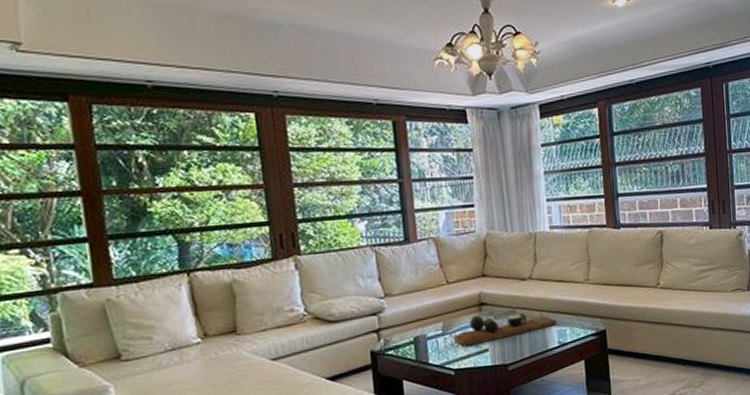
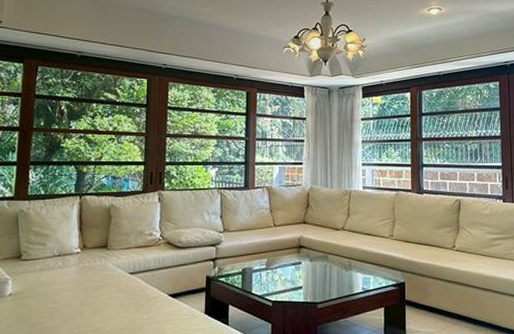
decorative tray: present [453,312,557,347] -> none [274,255,363,282]

